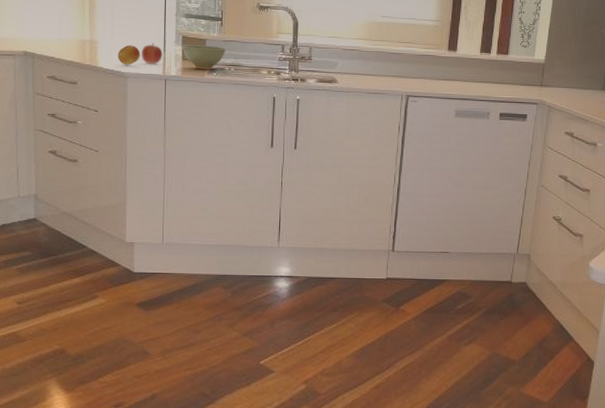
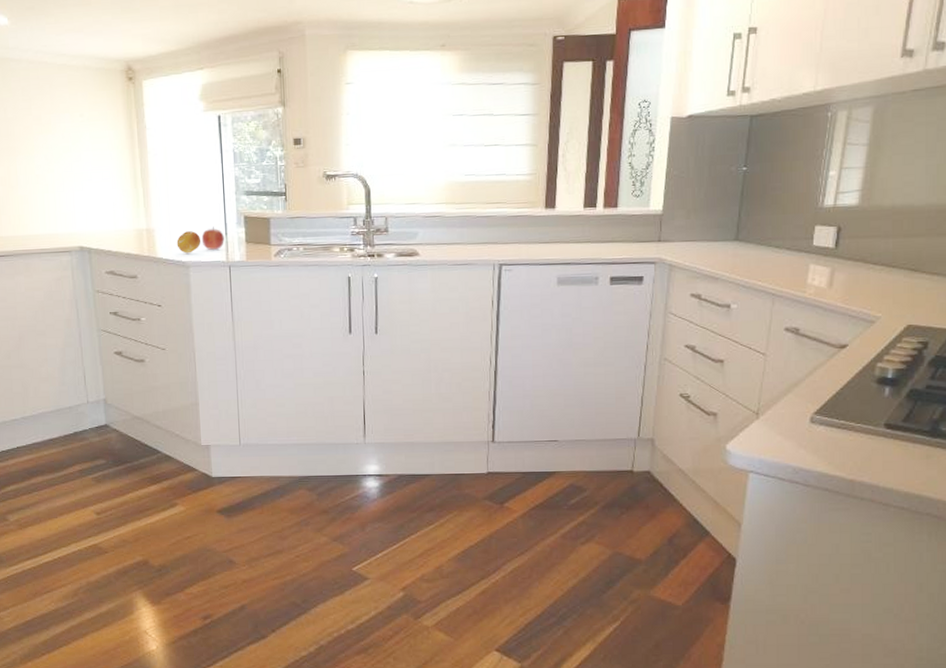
bowl: present [182,45,226,70] -> none [244,224,293,252]

